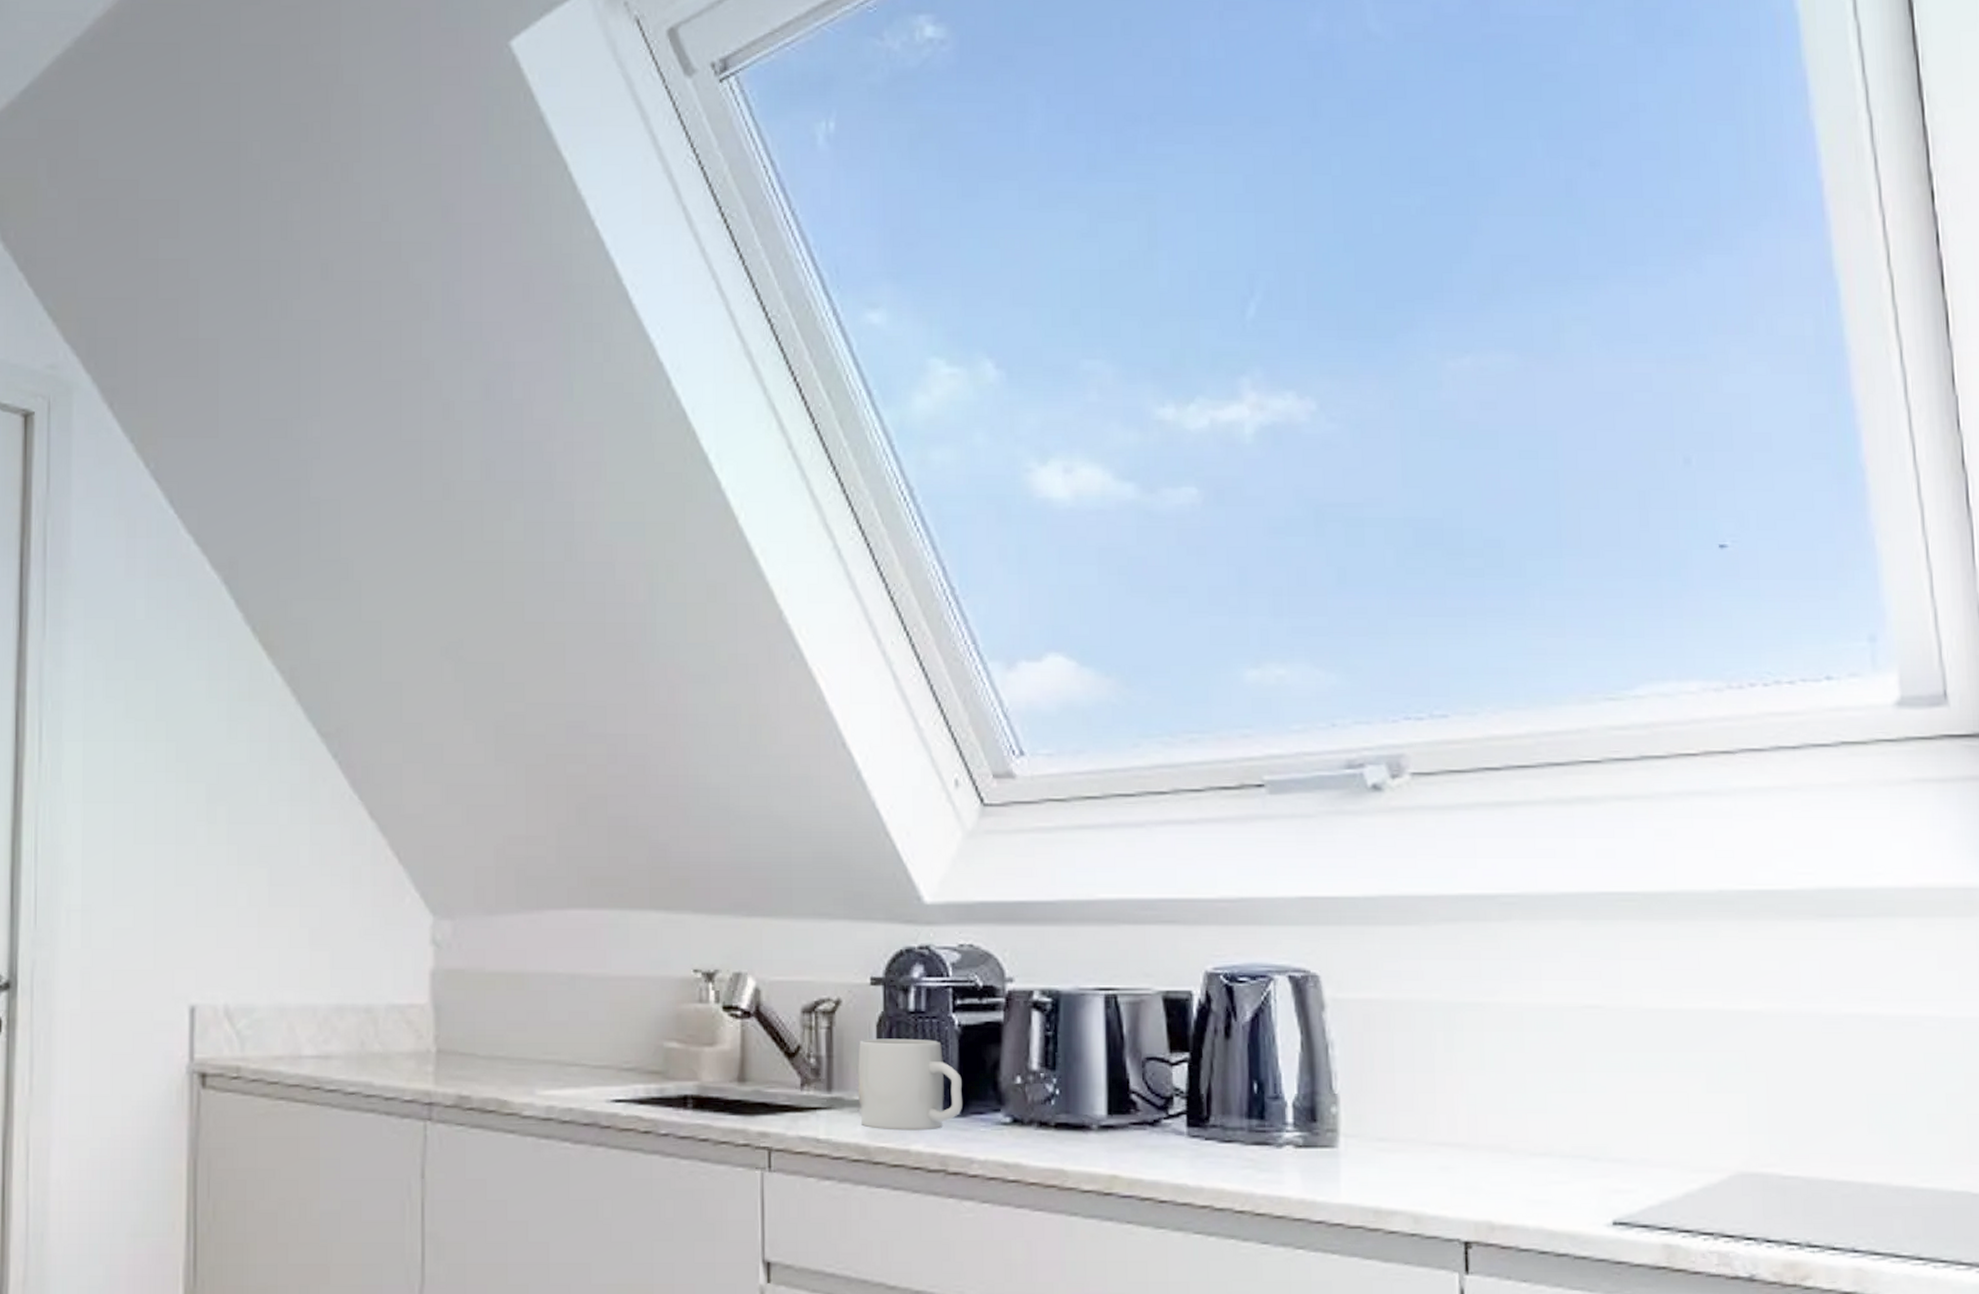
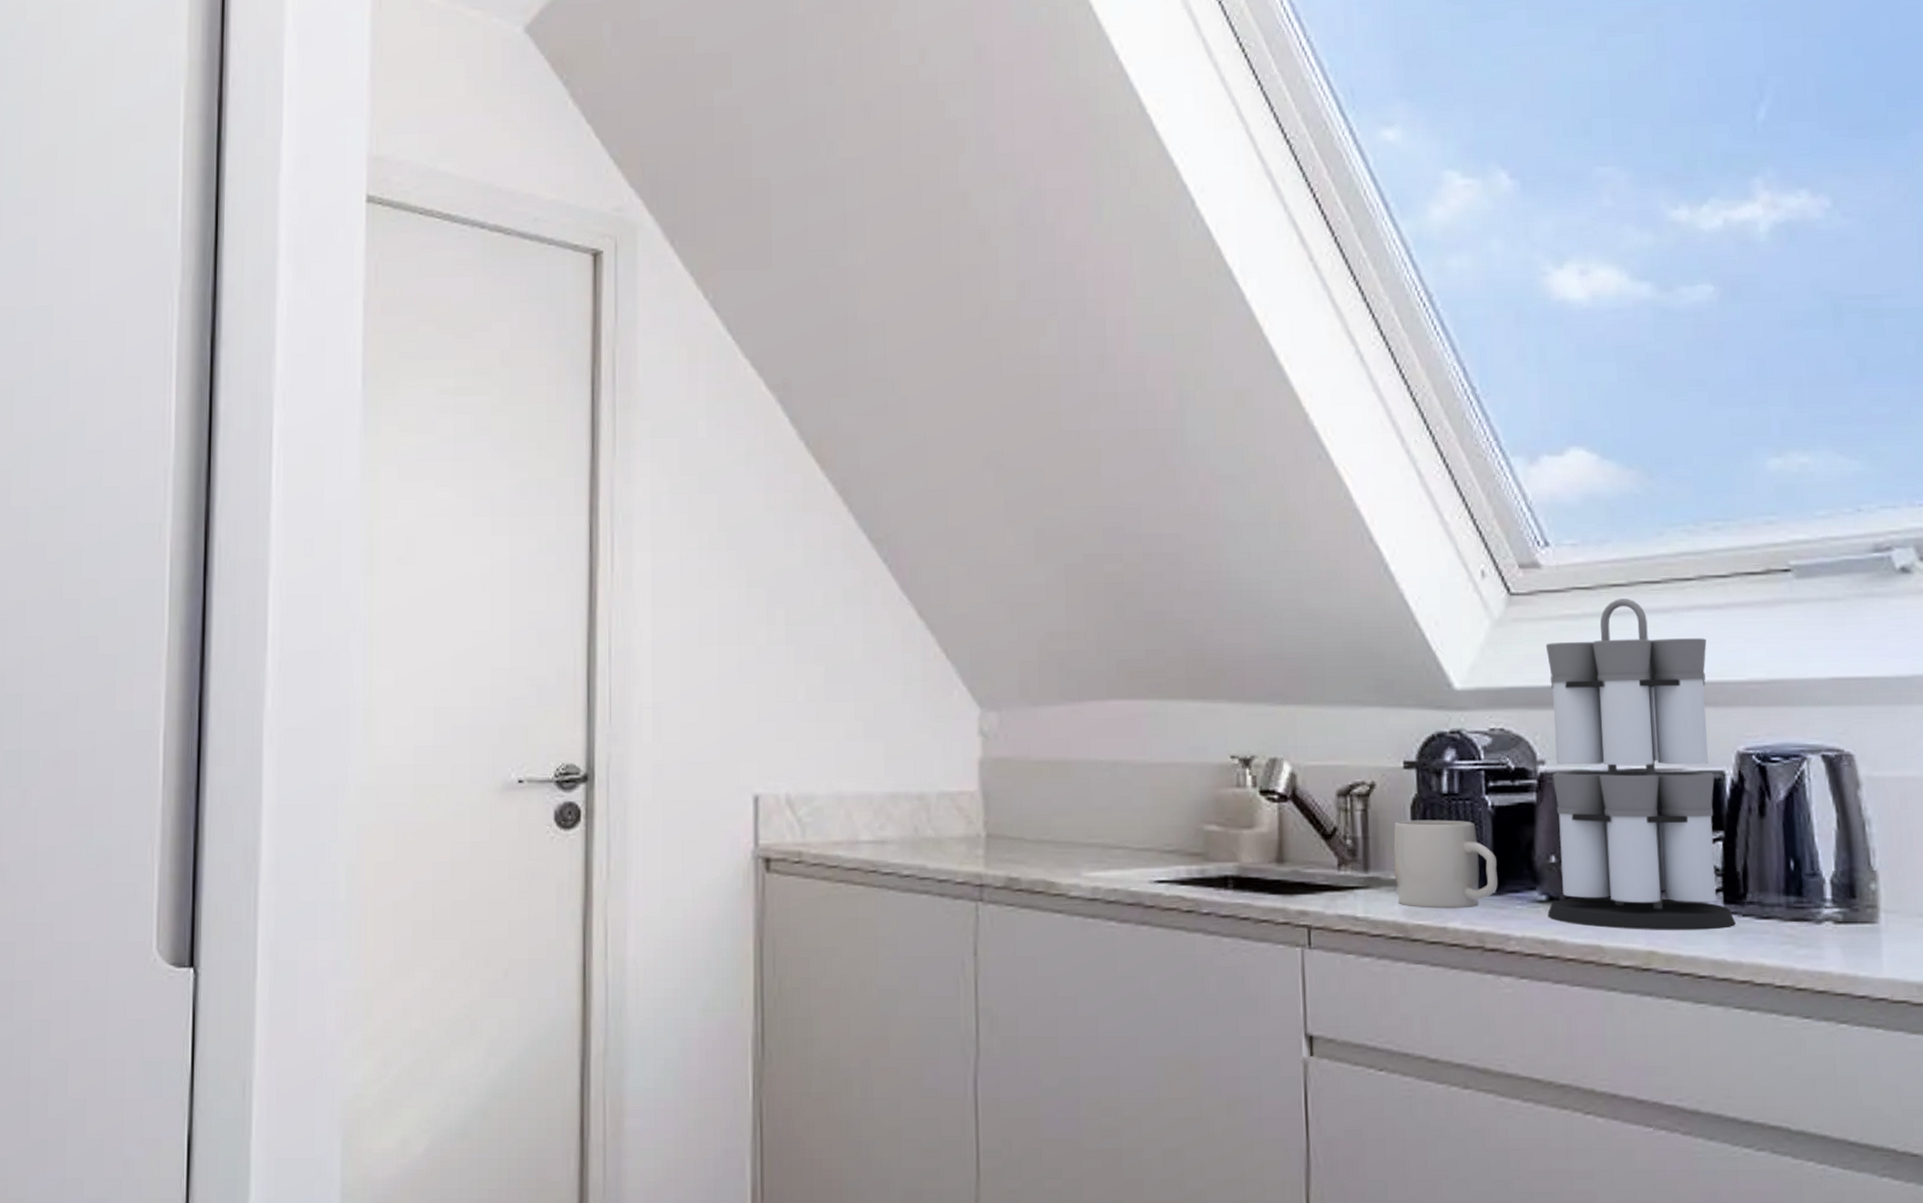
spice rack: none [1011,812,1198,1155] -> present [1545,599,1735,931]

